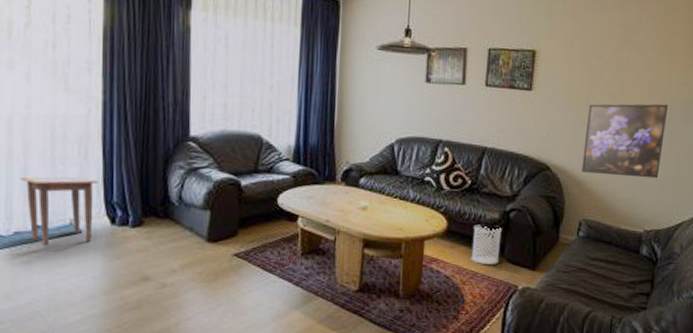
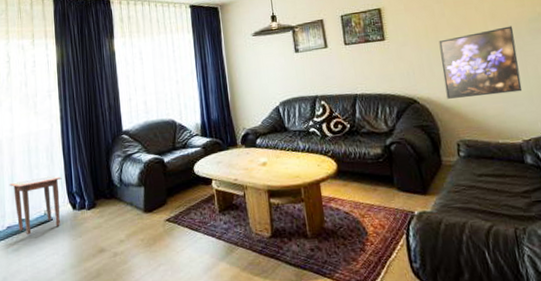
wastebasket: present [471,225,502,265] -> none [360,160,391,197]

